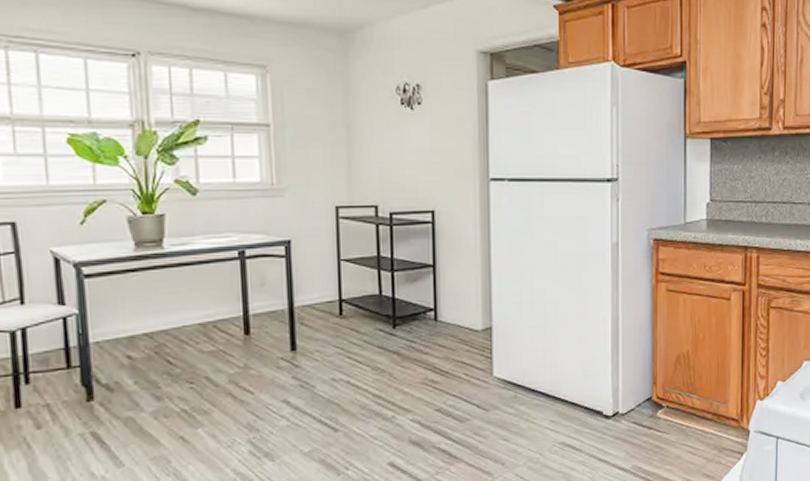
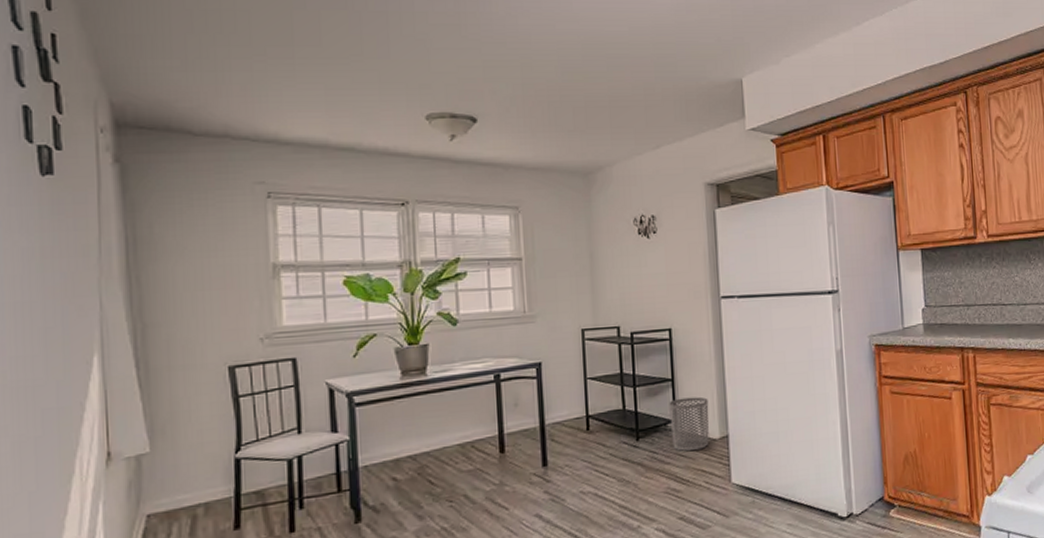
waste bin: none [429,285,472,342] -> present [669,396,709,452]

